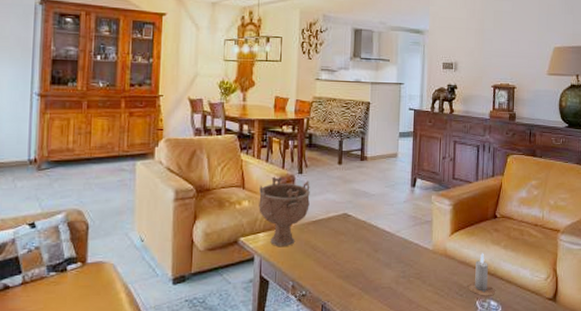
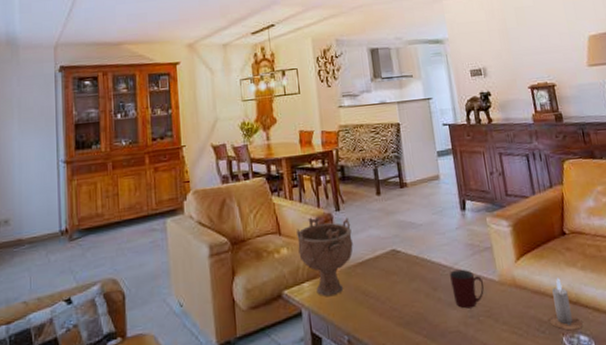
mug: none [391,237,419,270] -> present [450,269,484,309]

